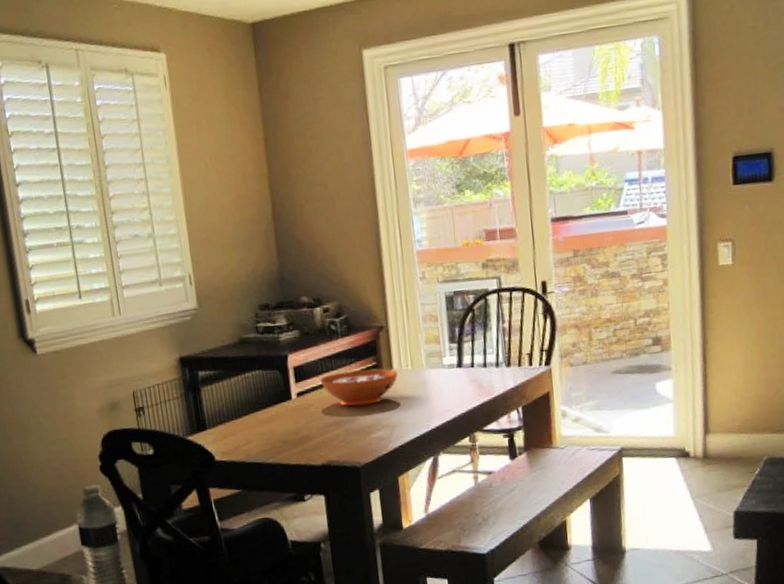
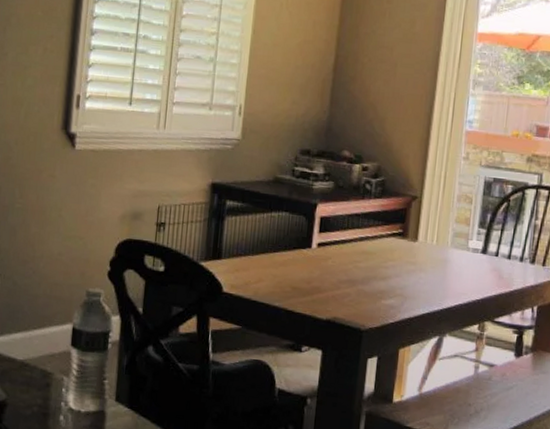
decorative bowl: present [320,368,398,406] -> none [343,232,422,271]

